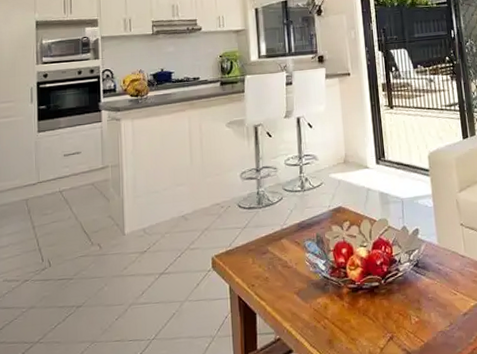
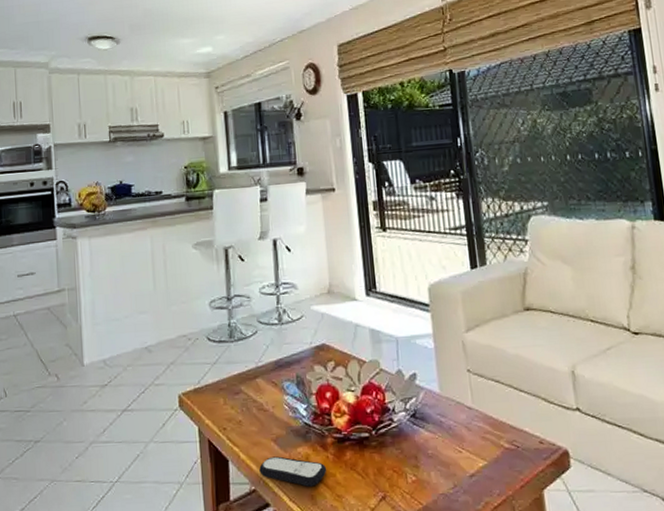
remote control: none [283,307,343,333] -> present [259,456,327,487]

